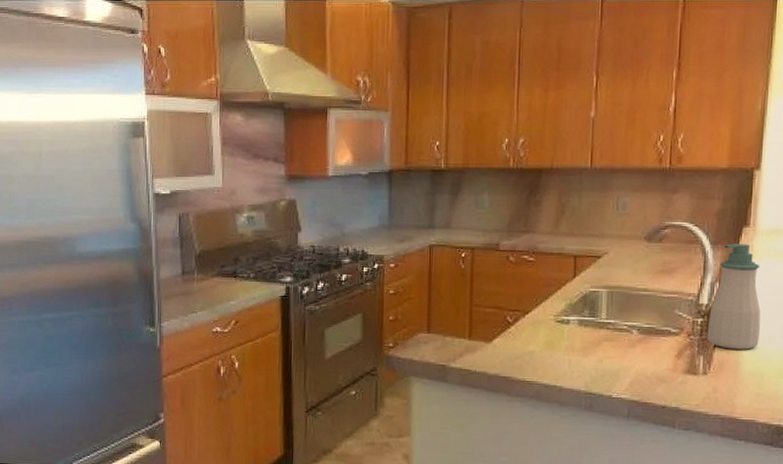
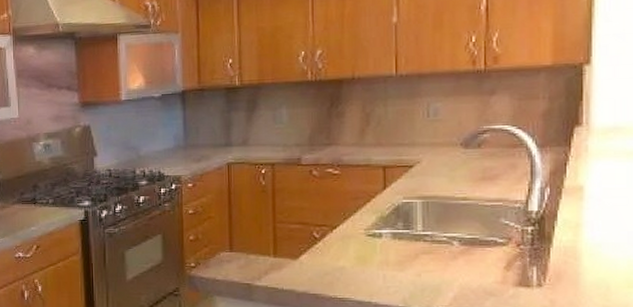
soap bottle: present [707,244,761,350] -> none [539,145,602,259]

